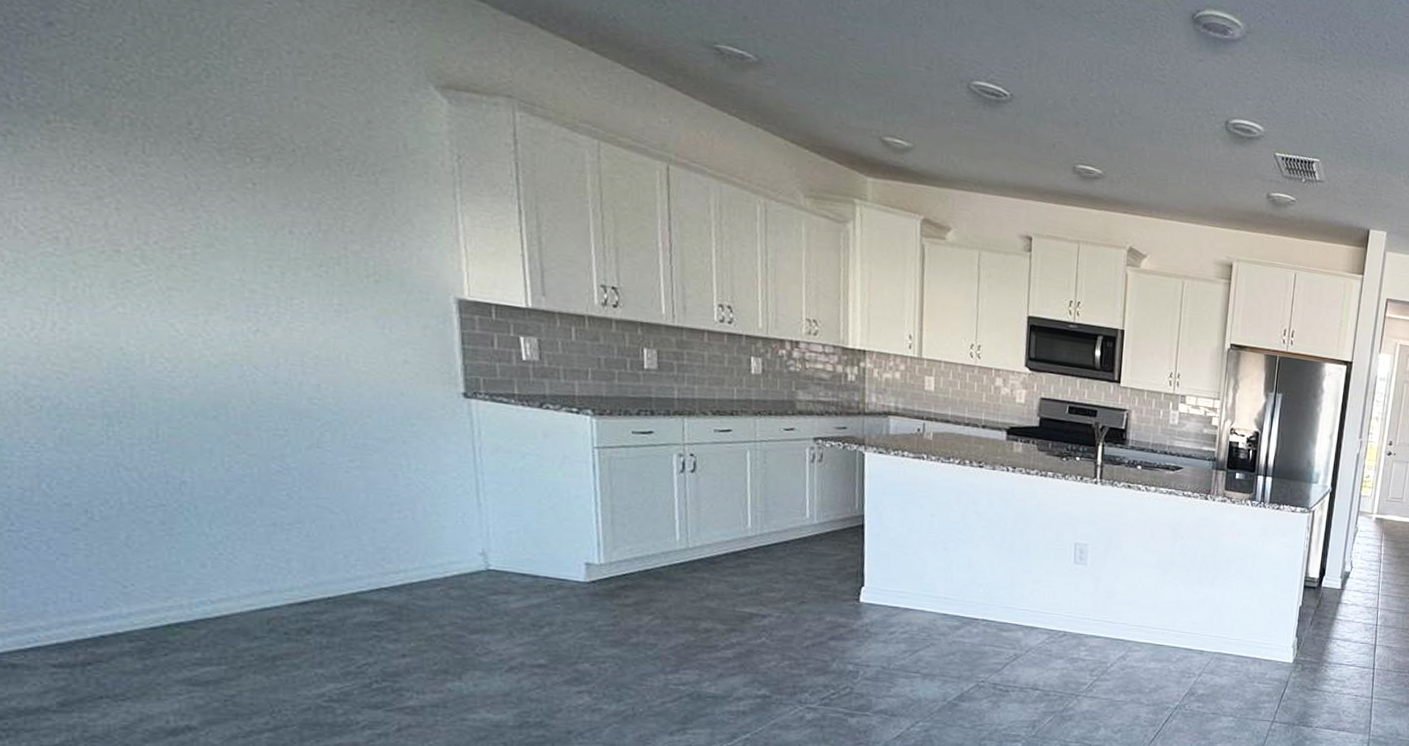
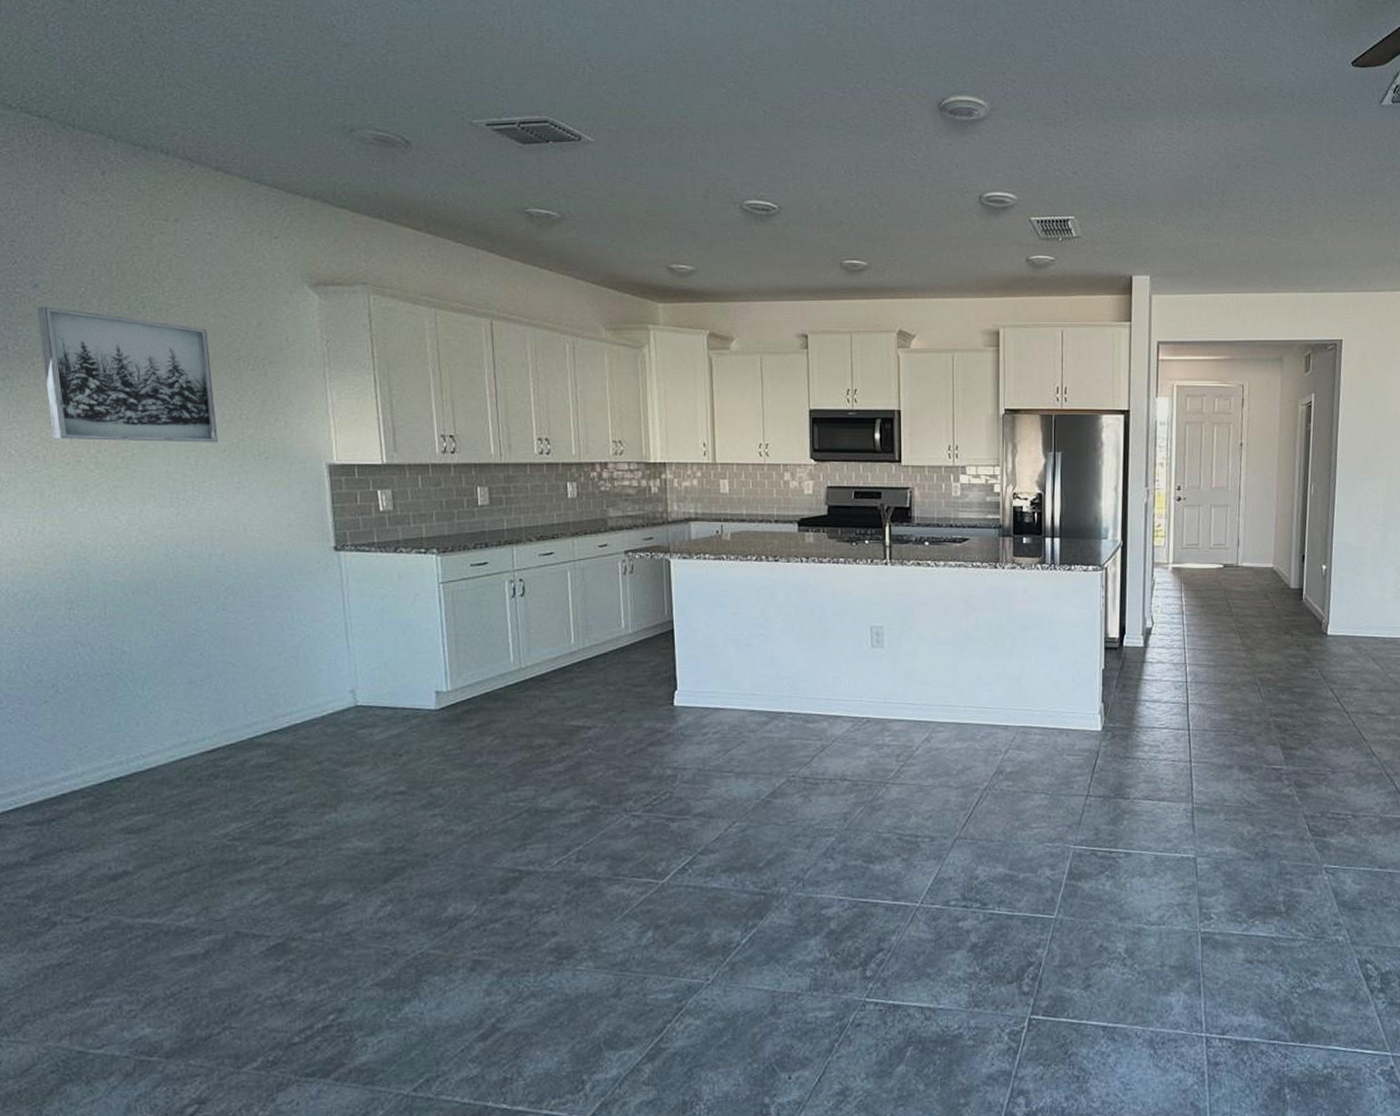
wall art: none [52,51,311,255] -> present [37,306,218,443]

